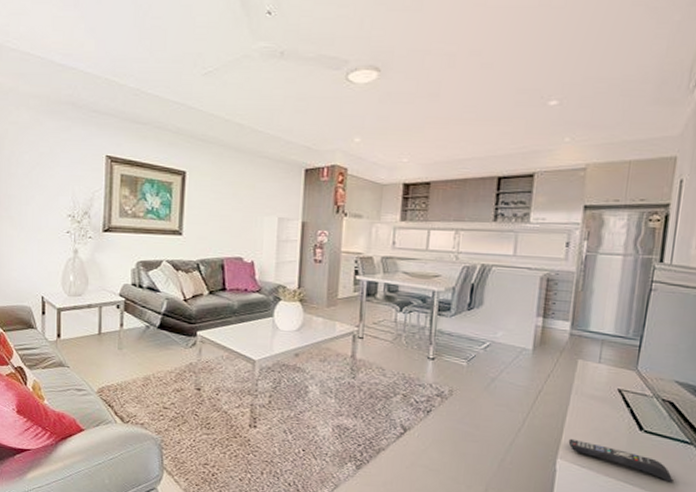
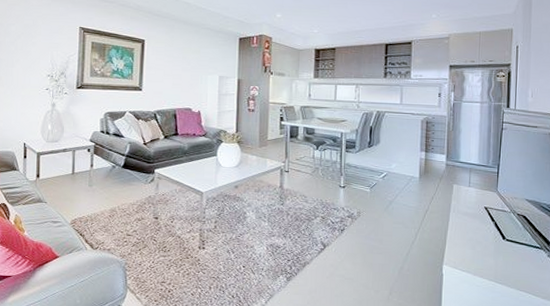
remote control: present [568,438,673,482] -> none [450,248,531,280]

